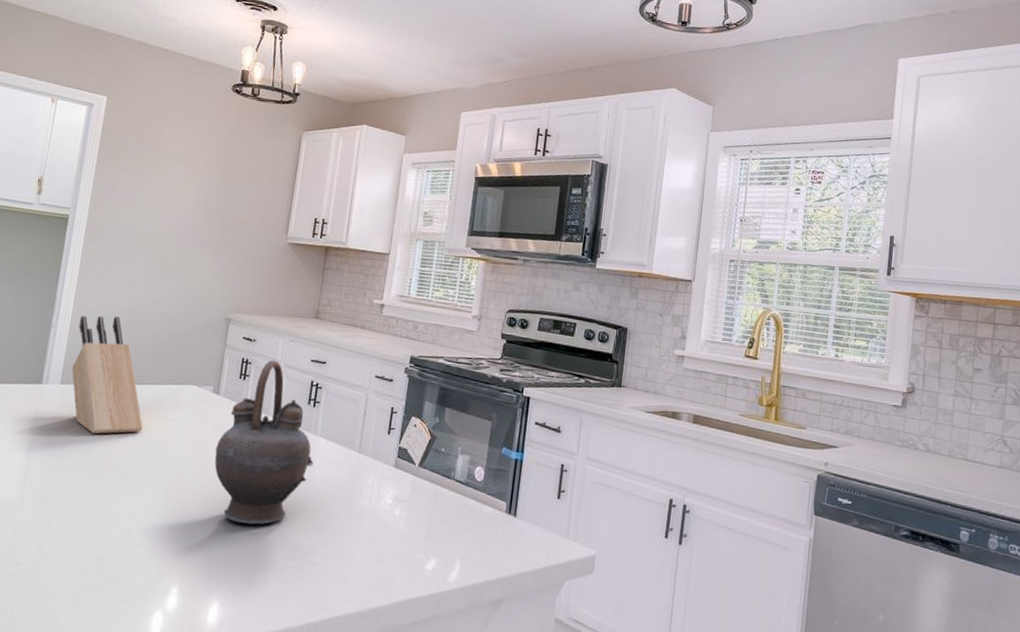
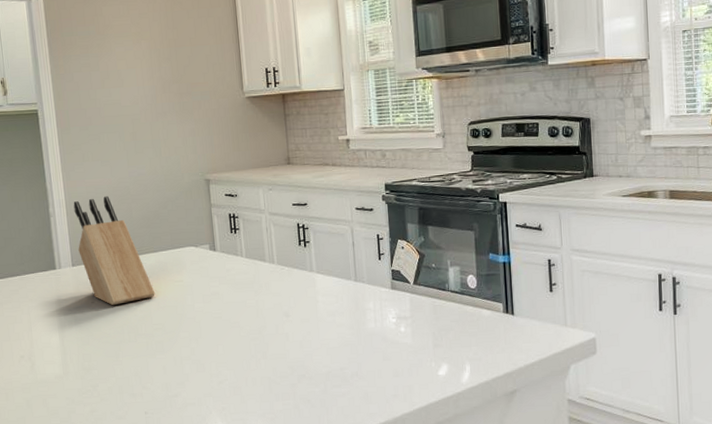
teapot: present [214,360,314,525] -> none [224,210,317,362]

